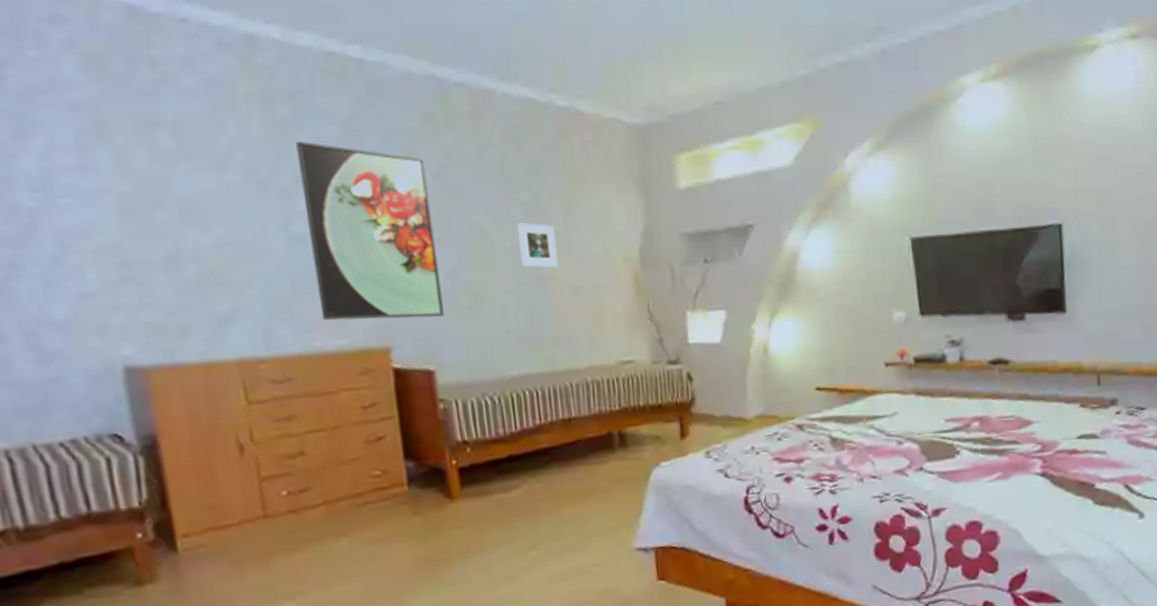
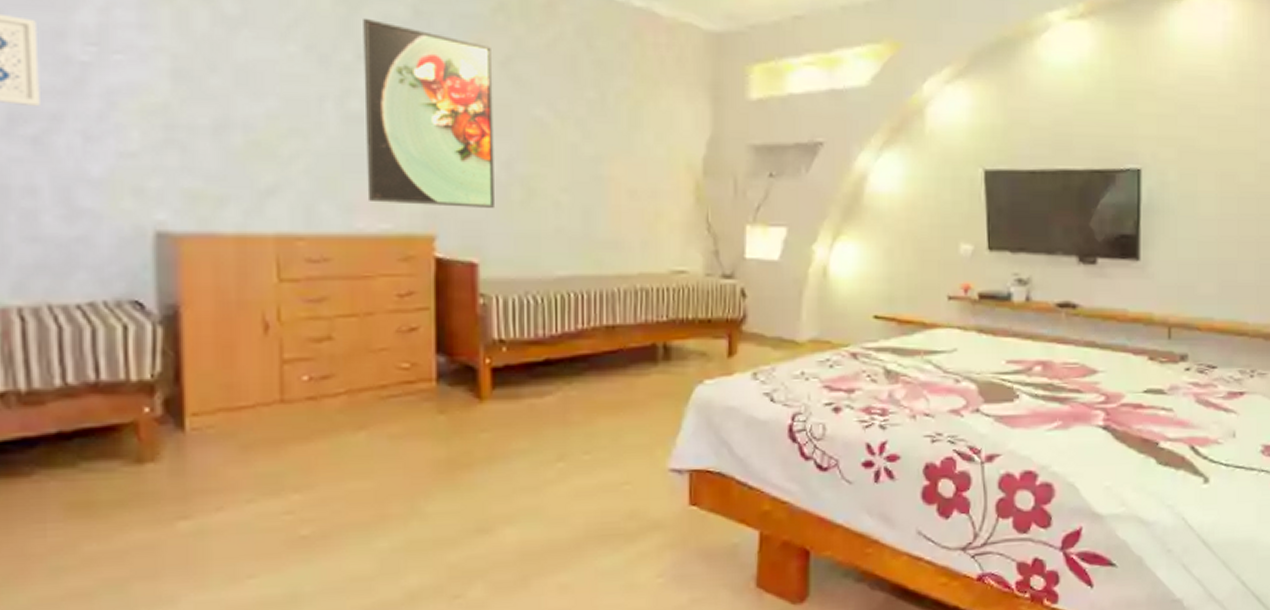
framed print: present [516,222,559,268] -> none [579,120,619,168]

